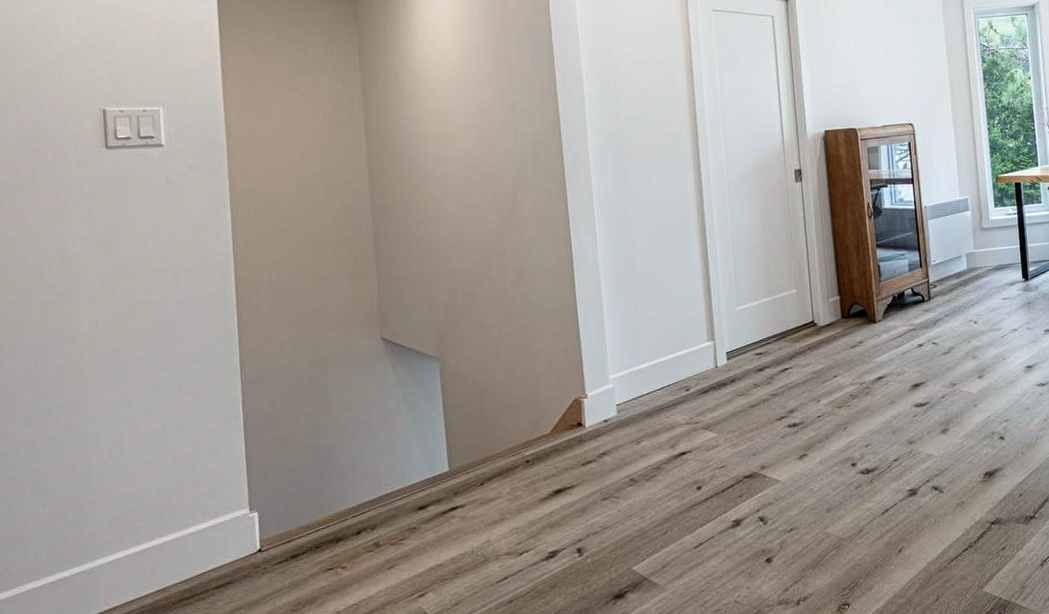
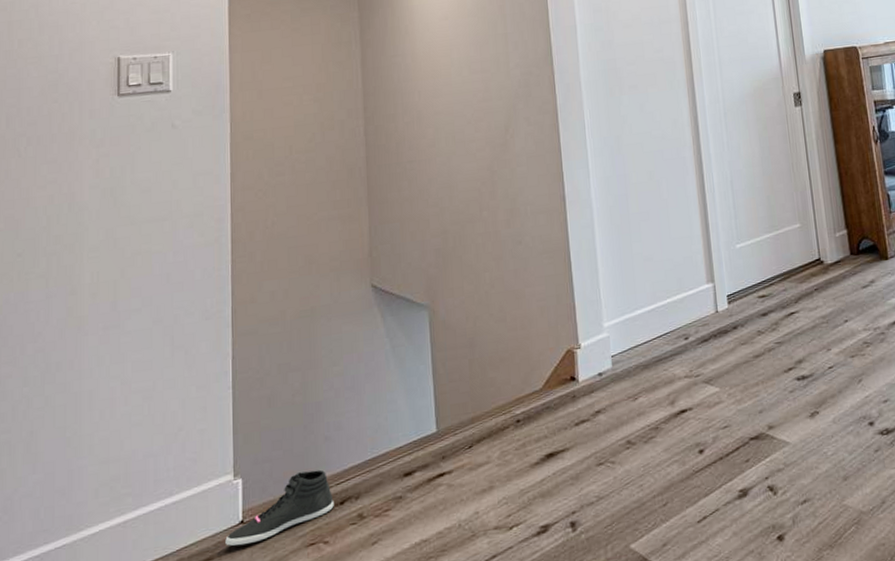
sneaker: none [244,504,351,572] -> present [225,469,334,546]

